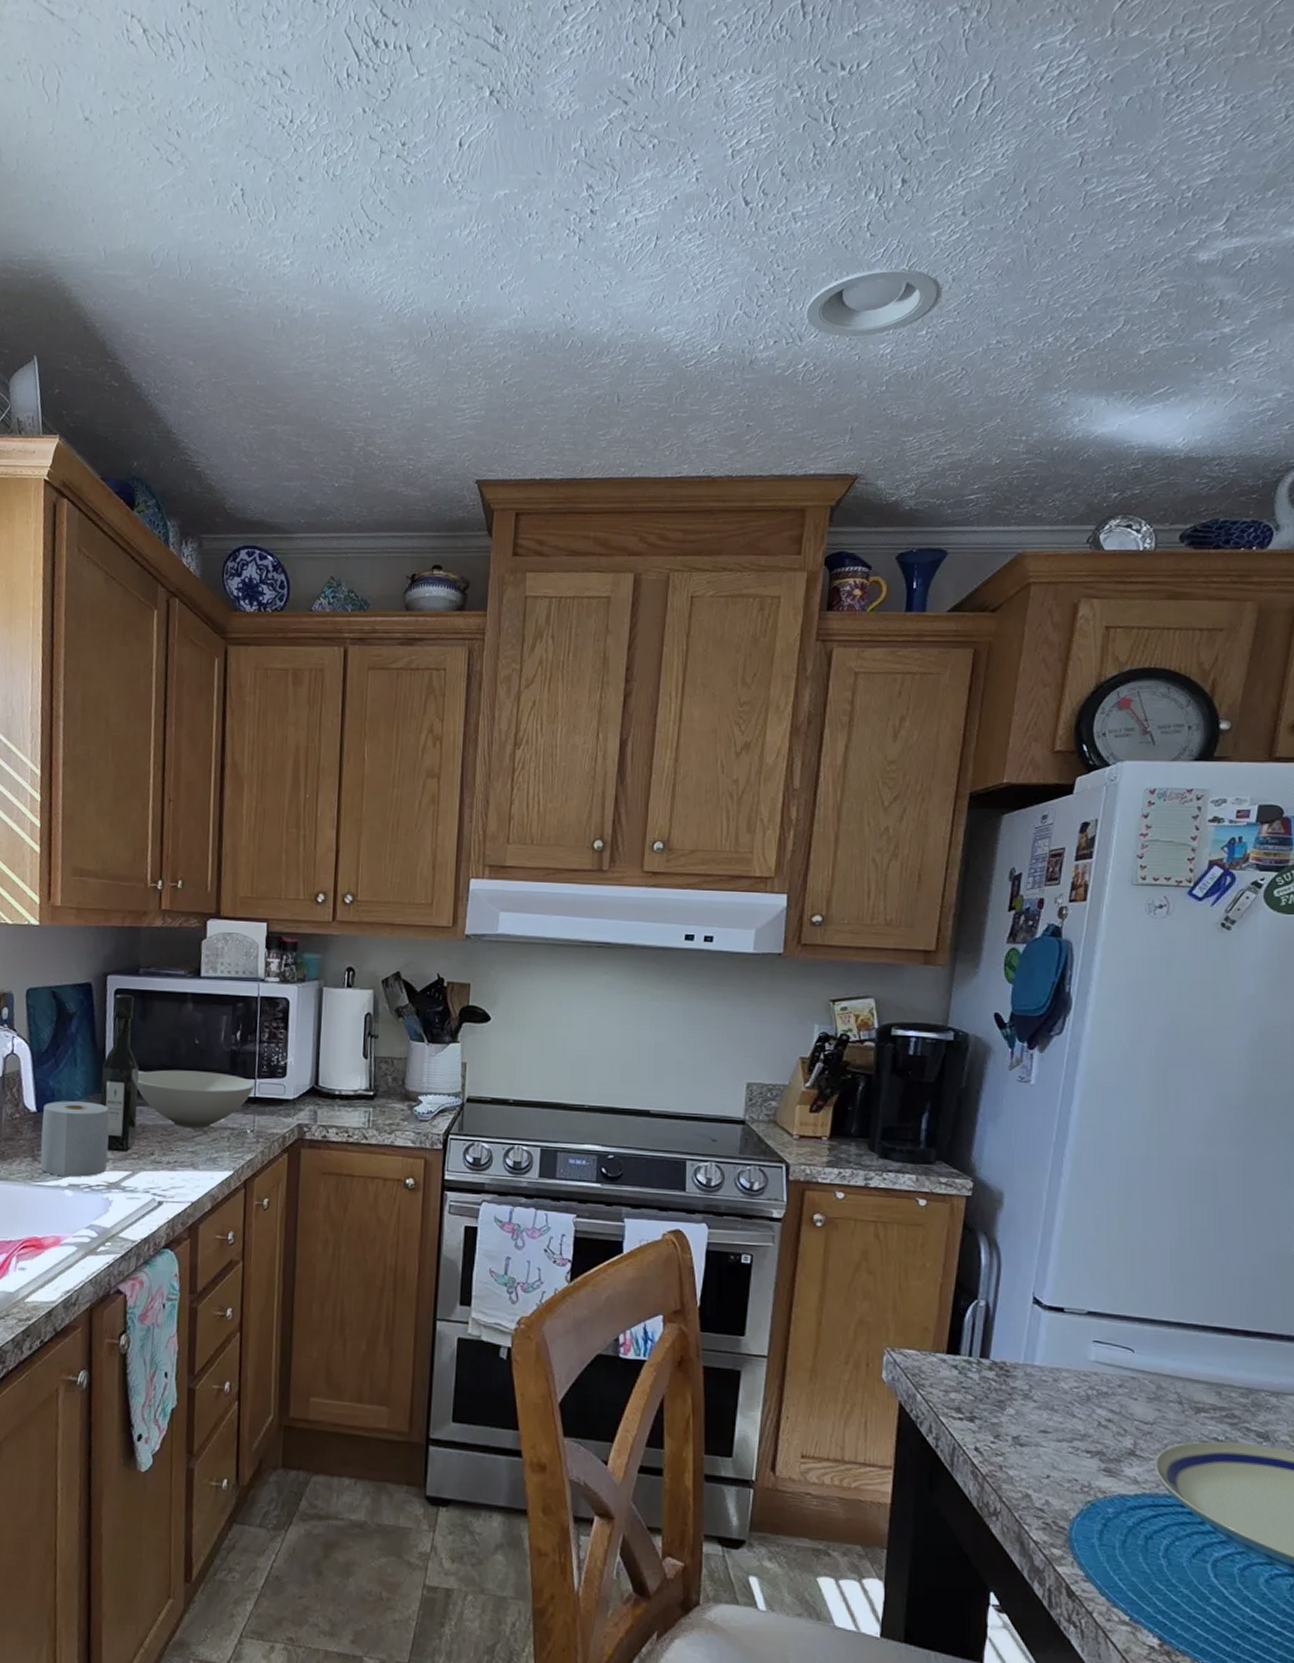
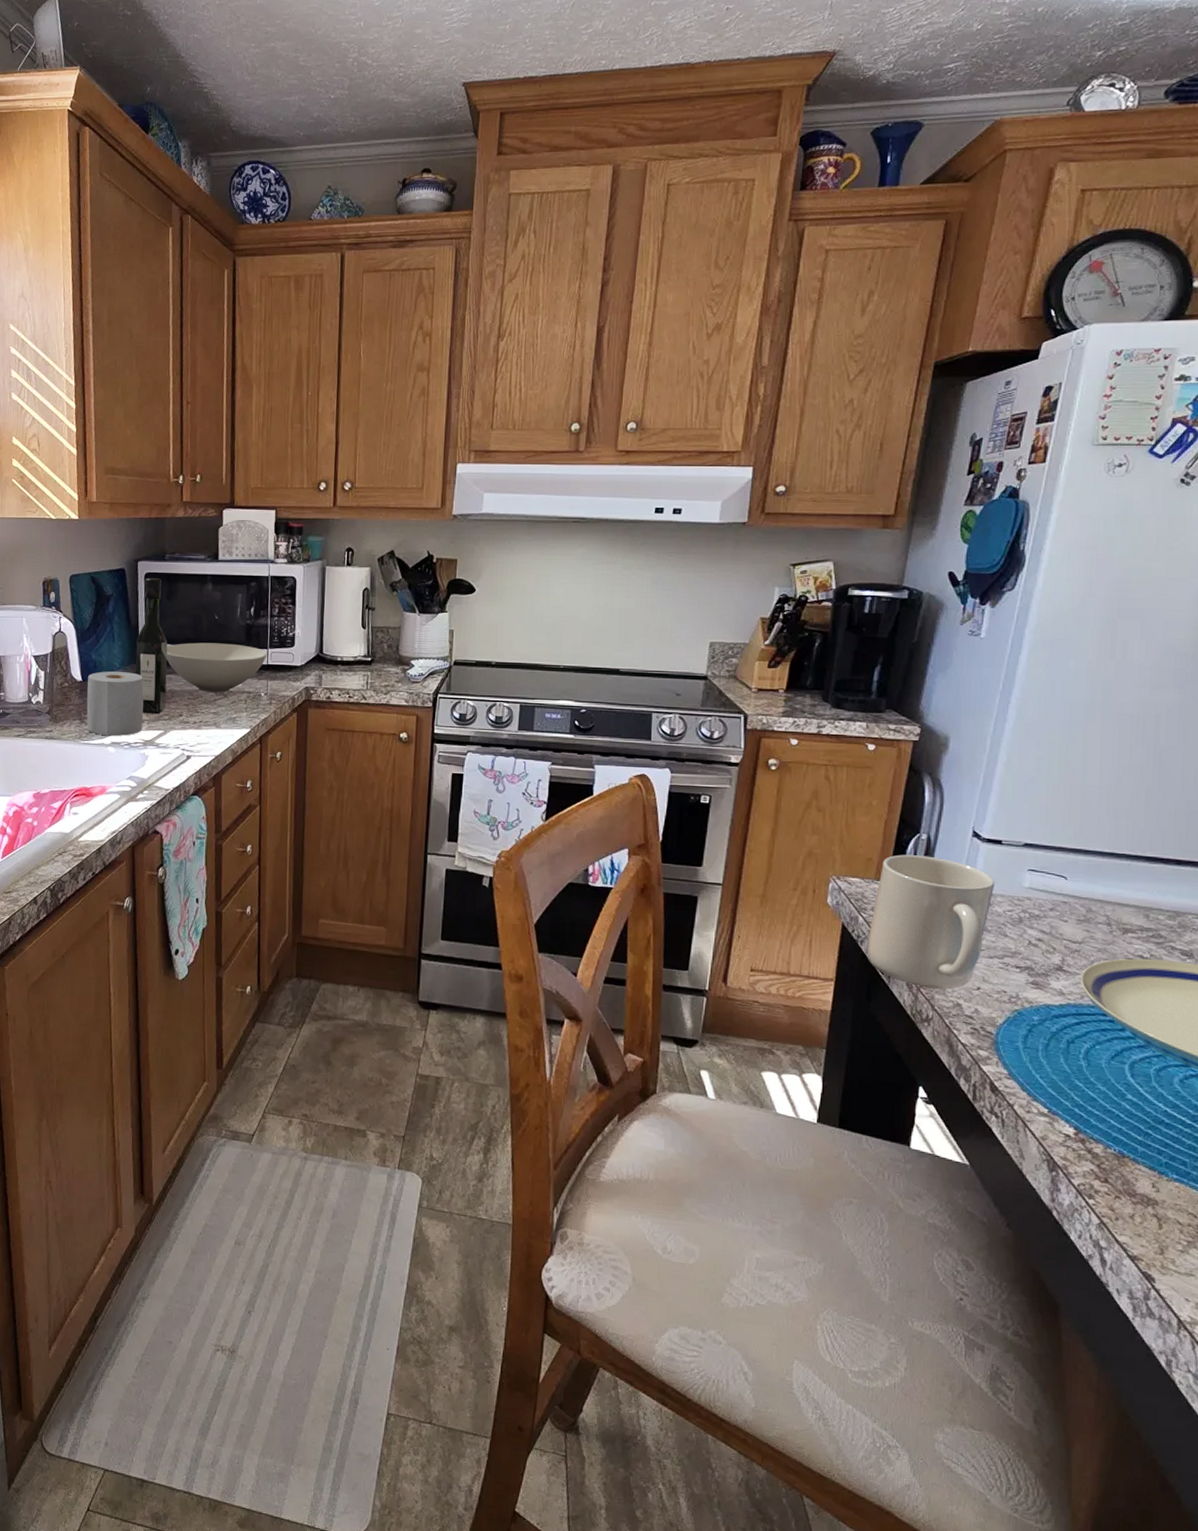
mug: none [926,1323,1060,1479] -> present [866,854,995,990]

